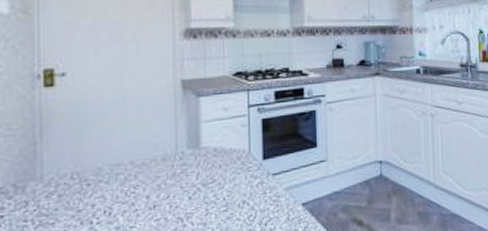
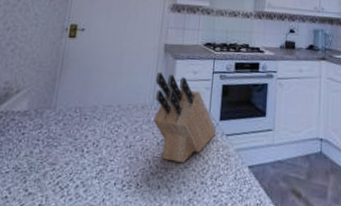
knife block: none [175,114,261,215] -> present [153,72,217,164]

